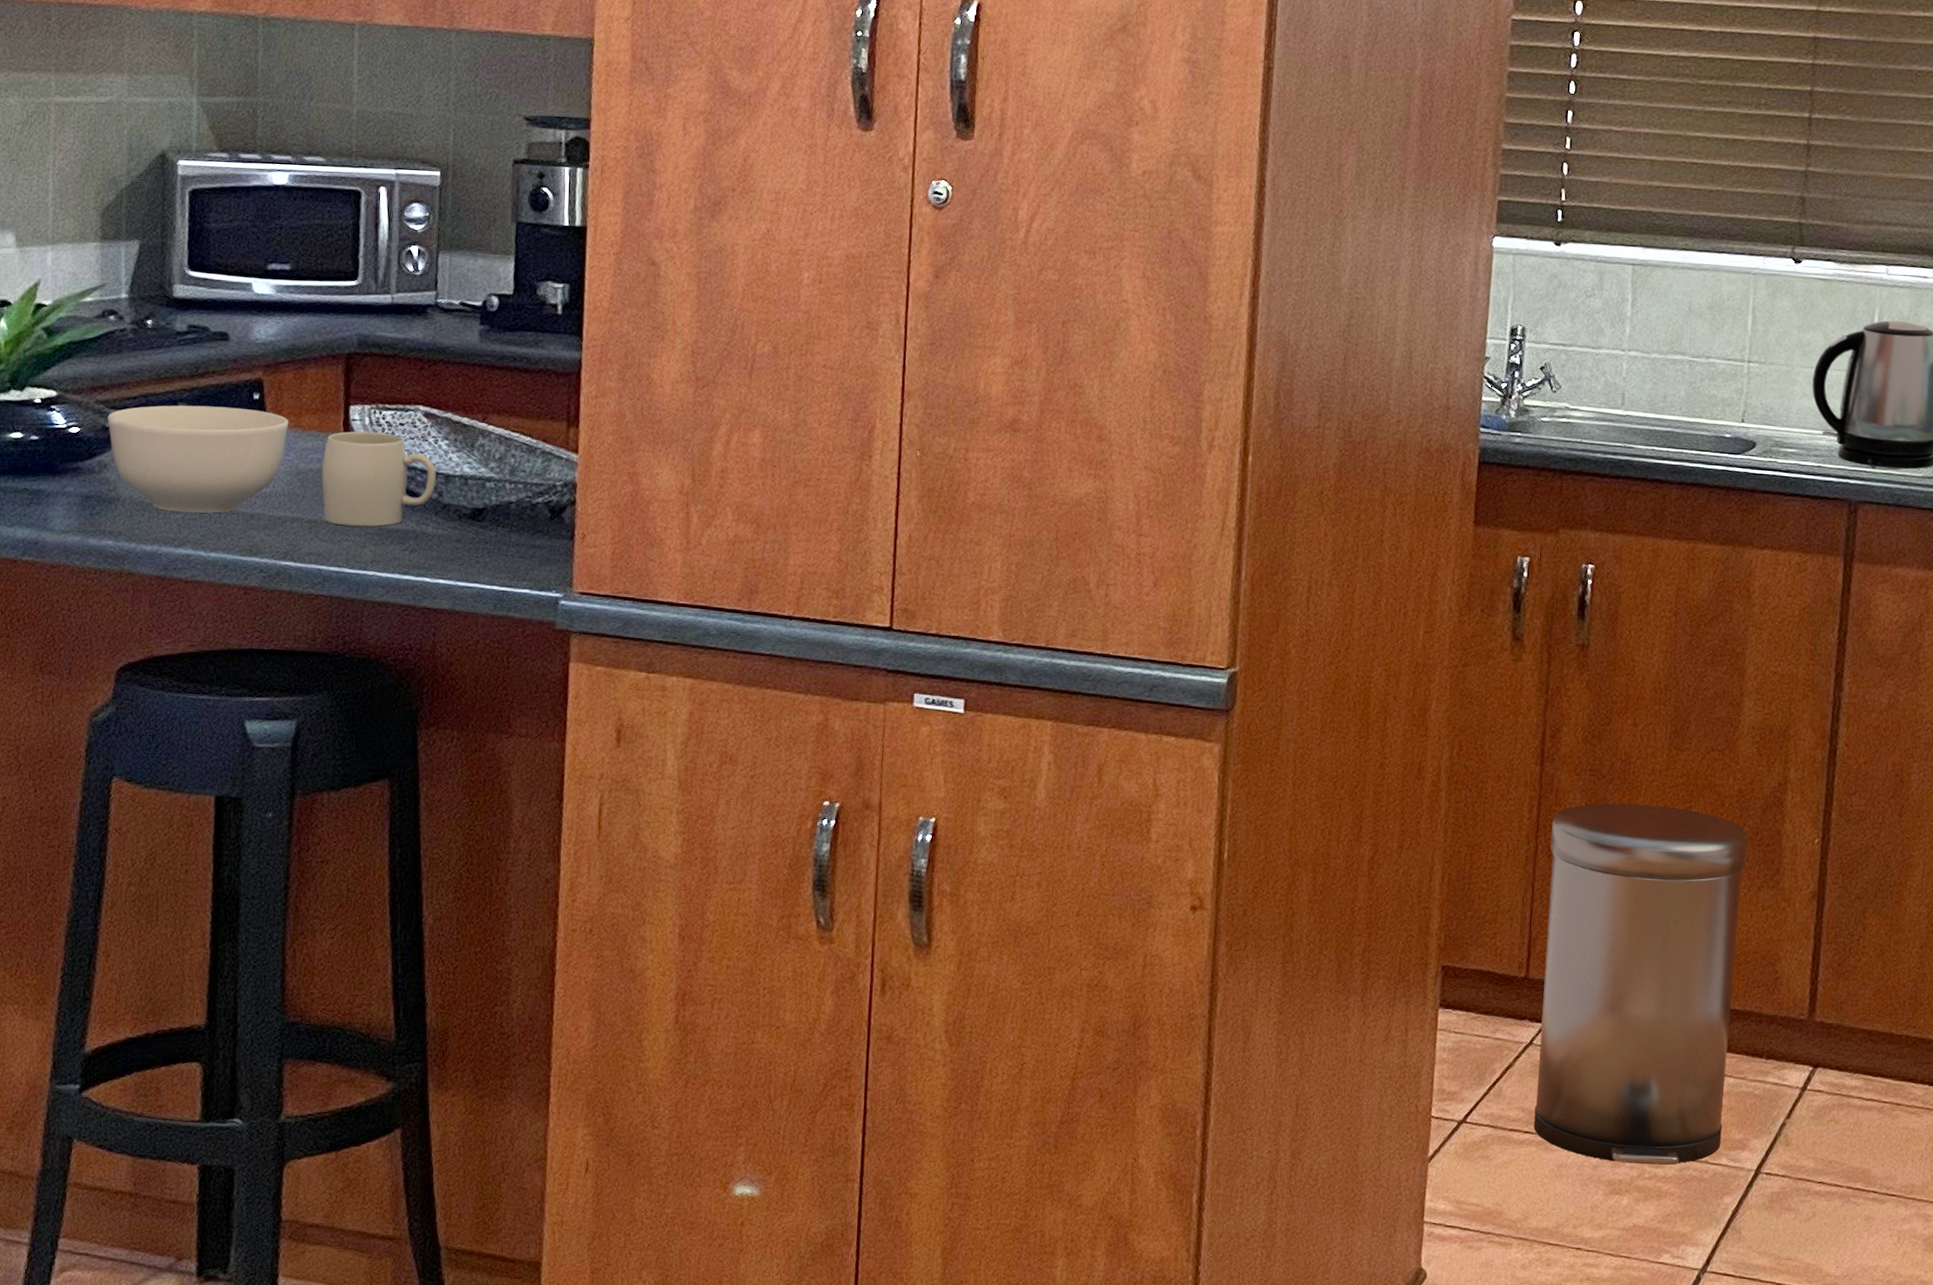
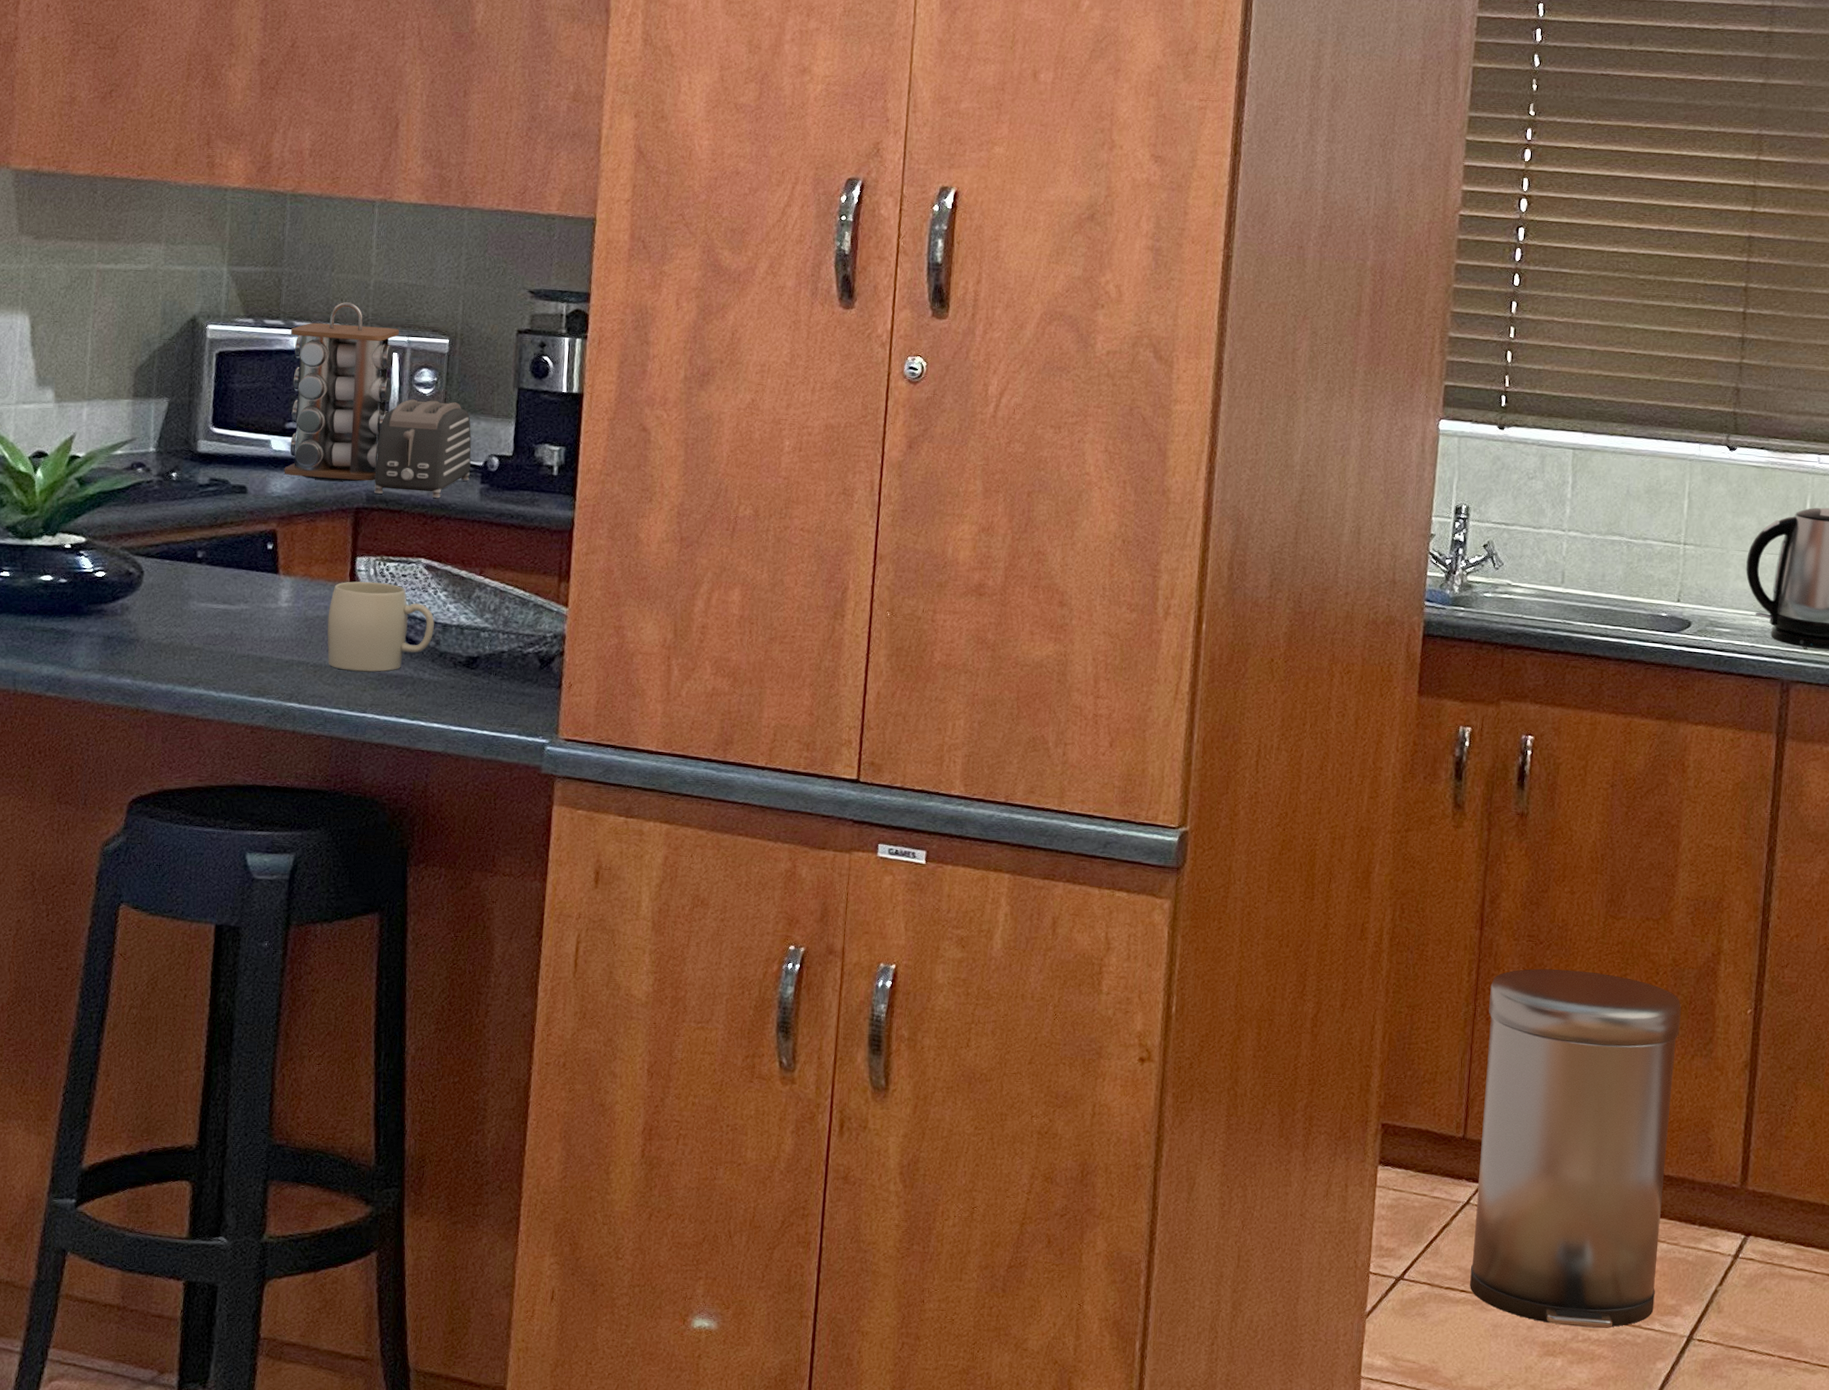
bowl: present [107,405,289,514] -> none [131,553,300,656]
spice rack: none [268,133,386,326] -> present [284,302,399,482]
toaster: none [365,236,469,341] -> present [374,399,472,498]

